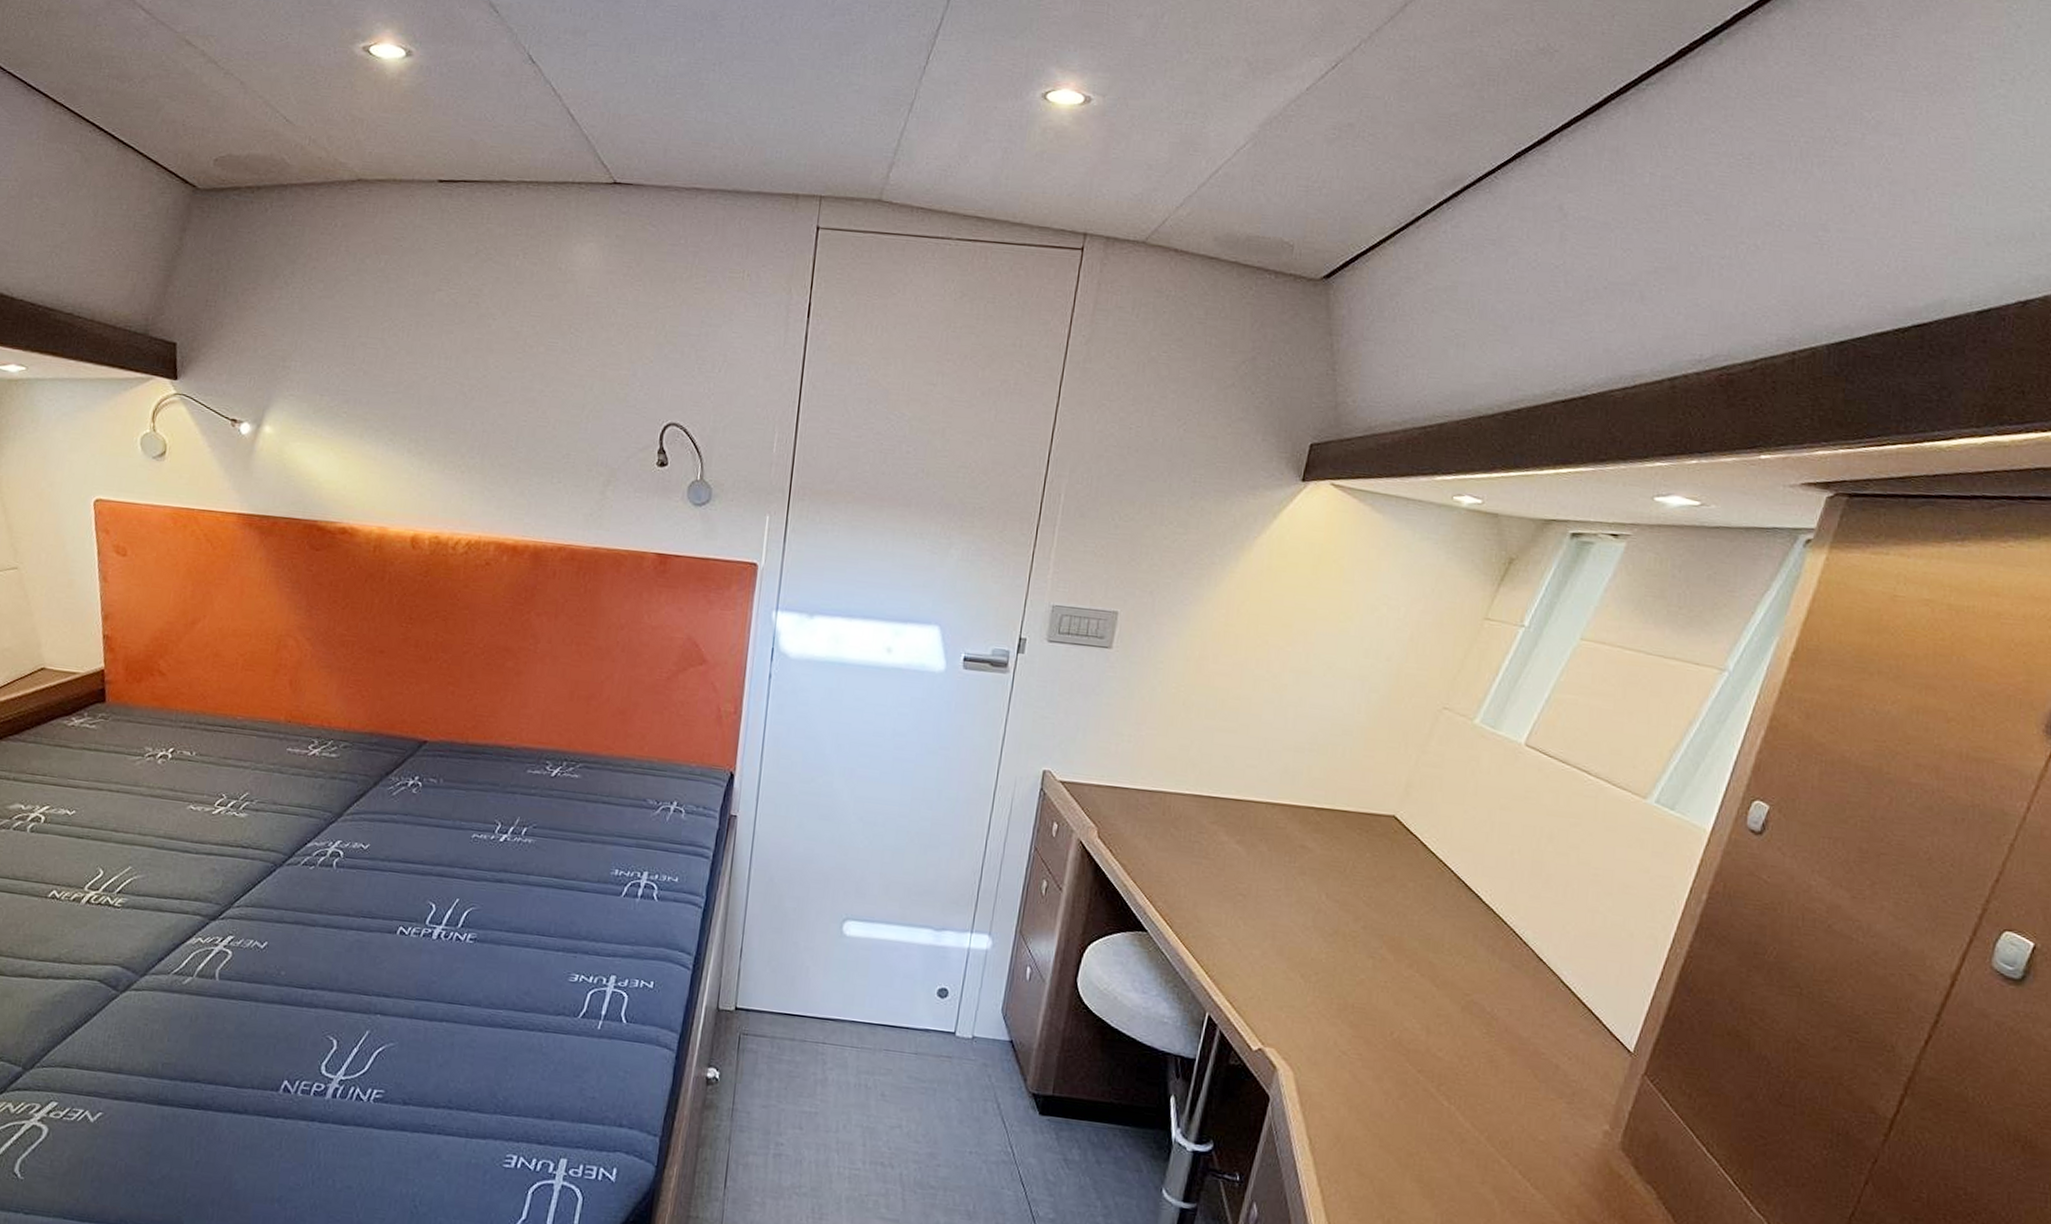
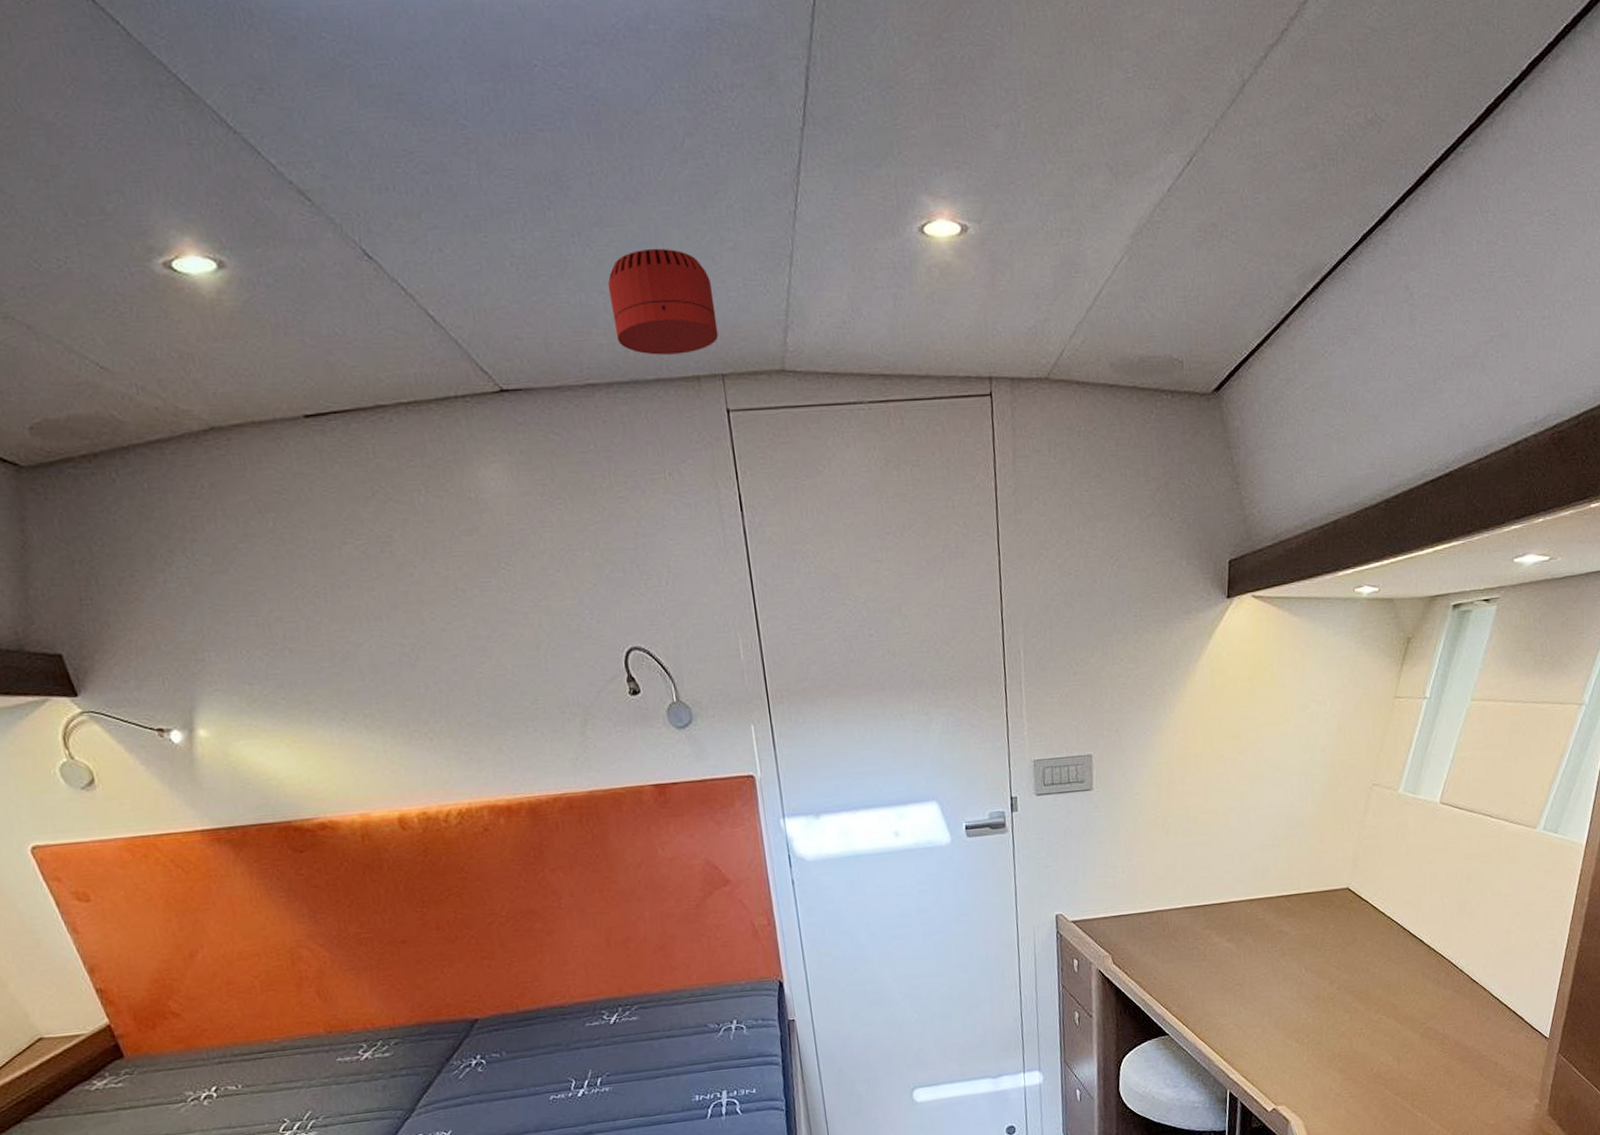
smoke detector: none [731,82,831,174] -> present [607,248,719,355]

